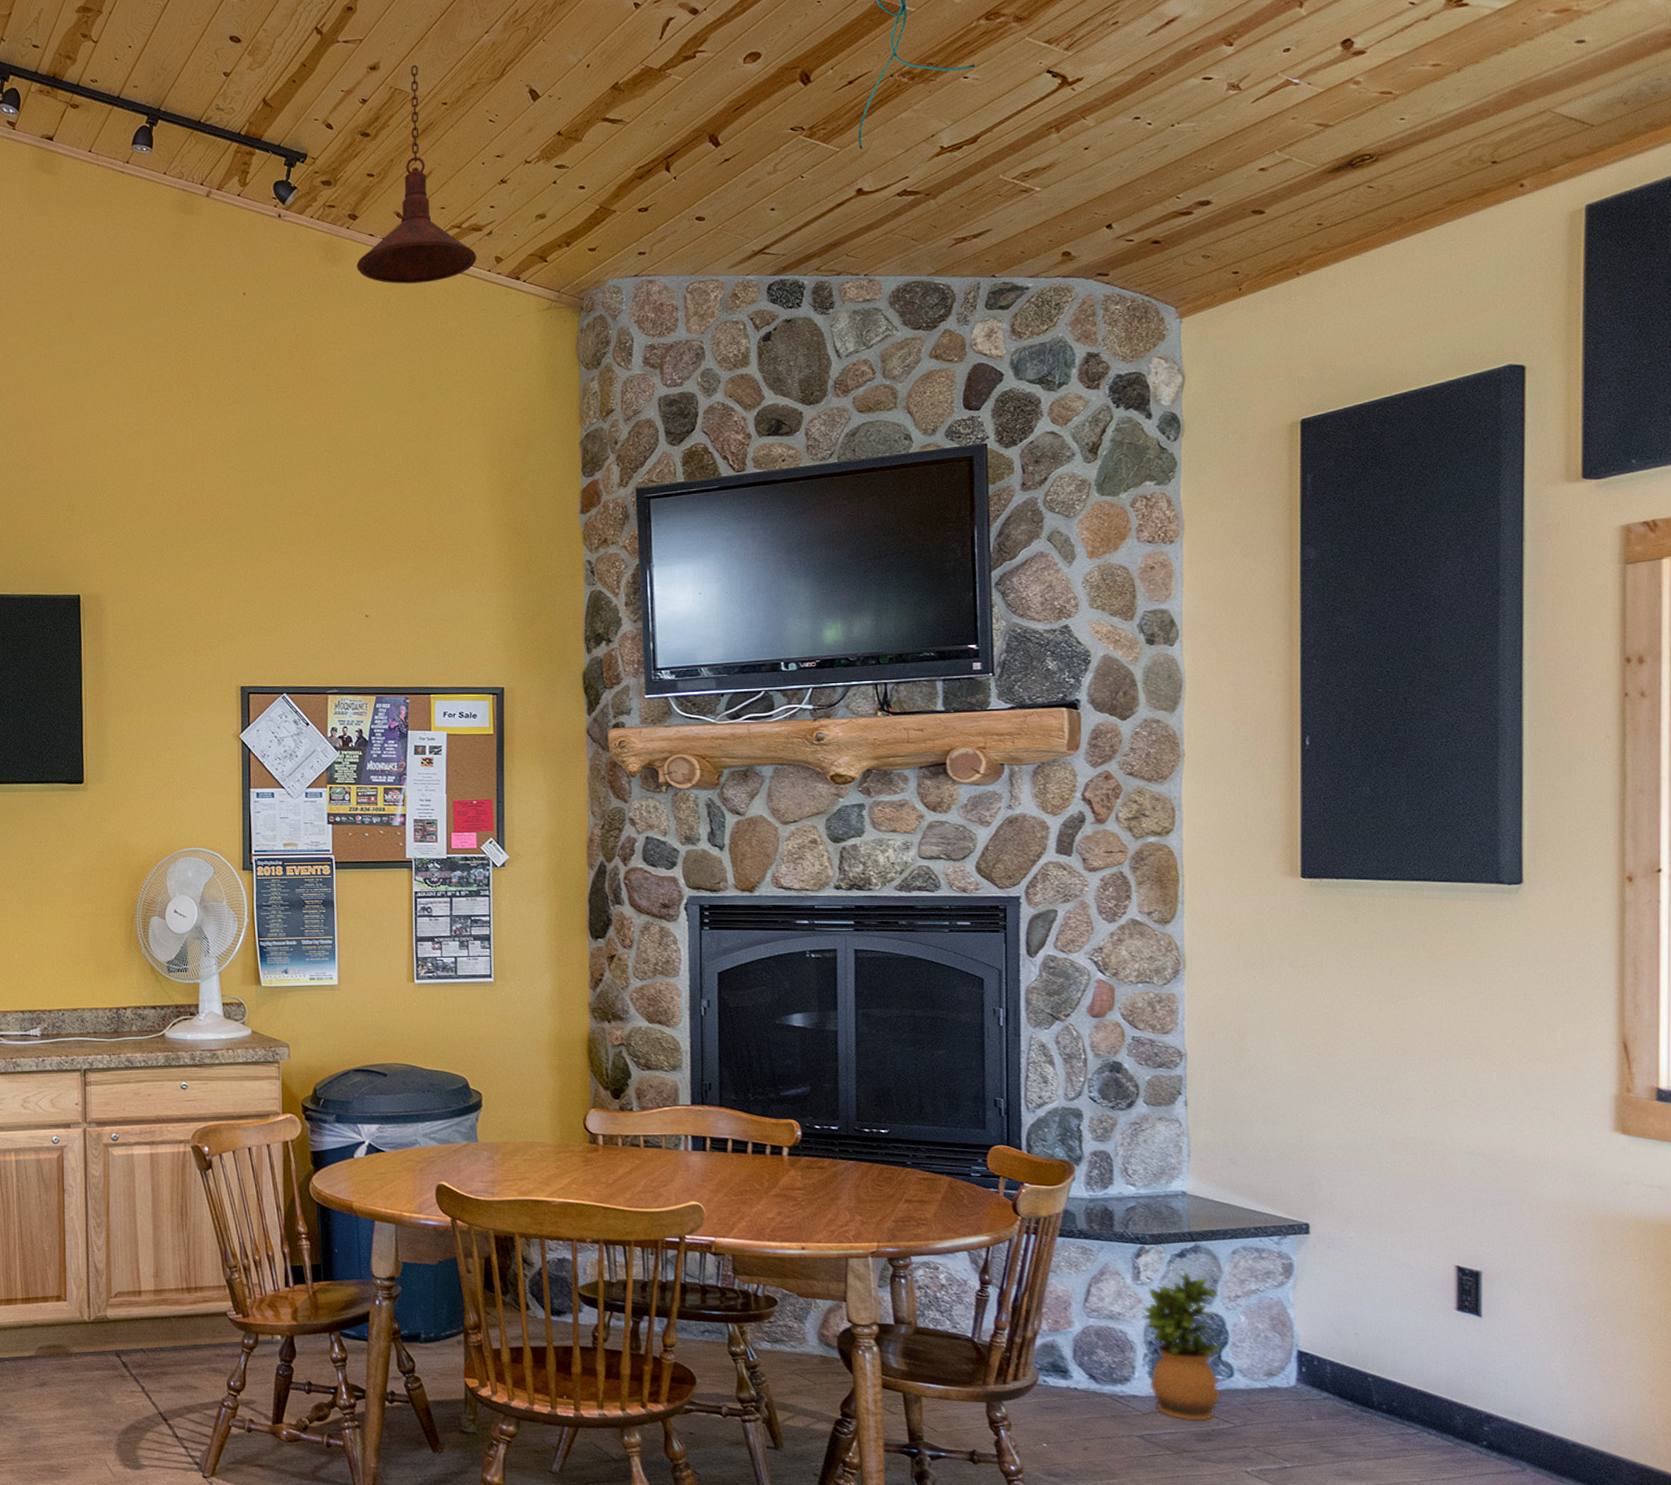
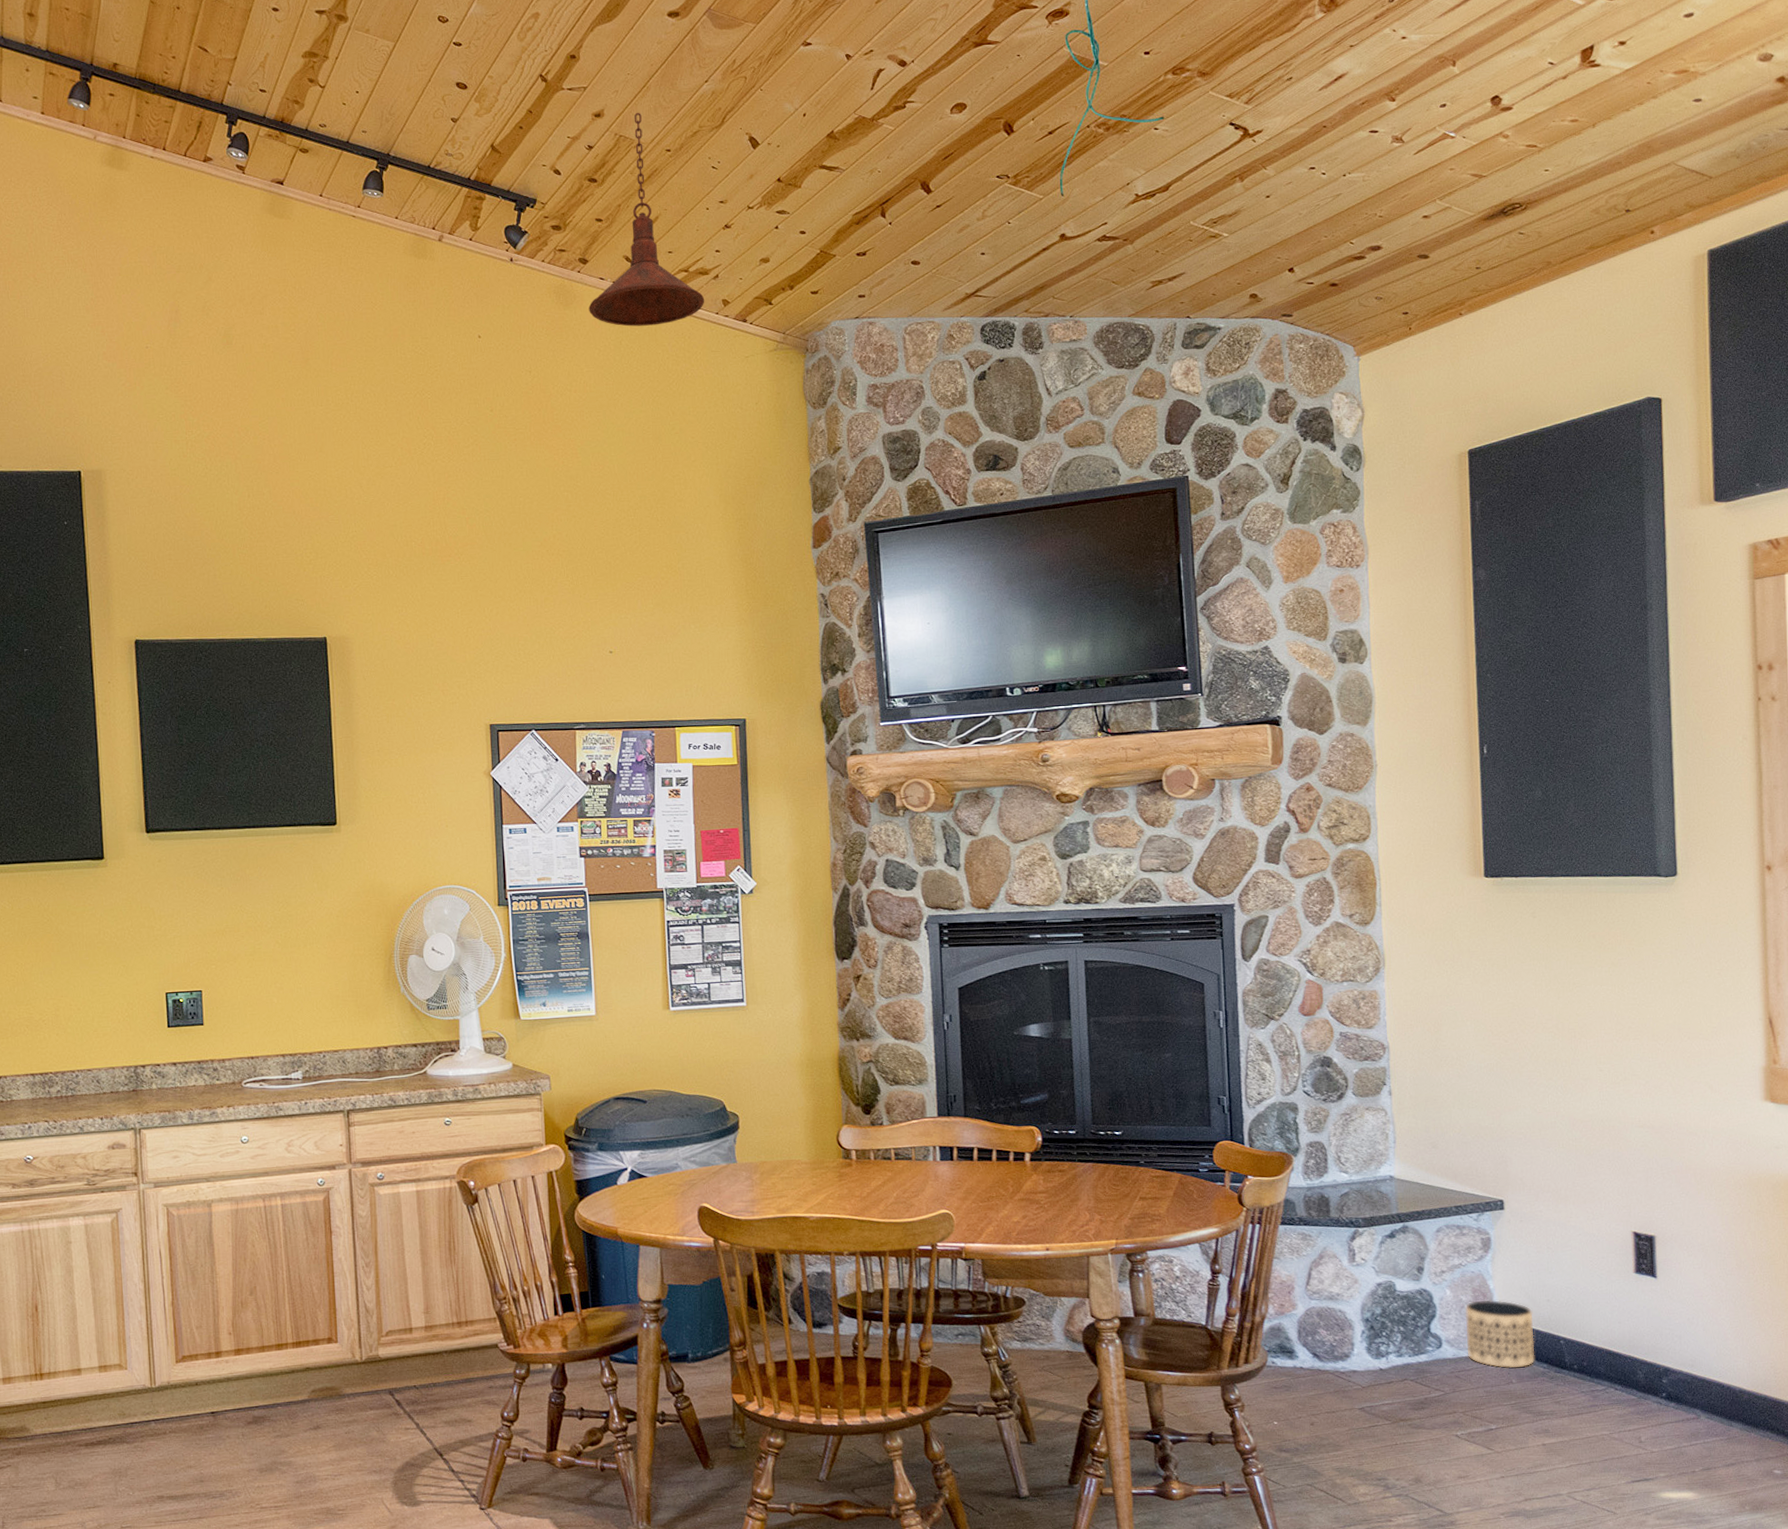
potted plant: present [1141,1271,1222,1421] -> none [1357,1251,1432,1392]
planter: none [1261,1329,1338,1403] -> present [1465,1299,1535,1368]

